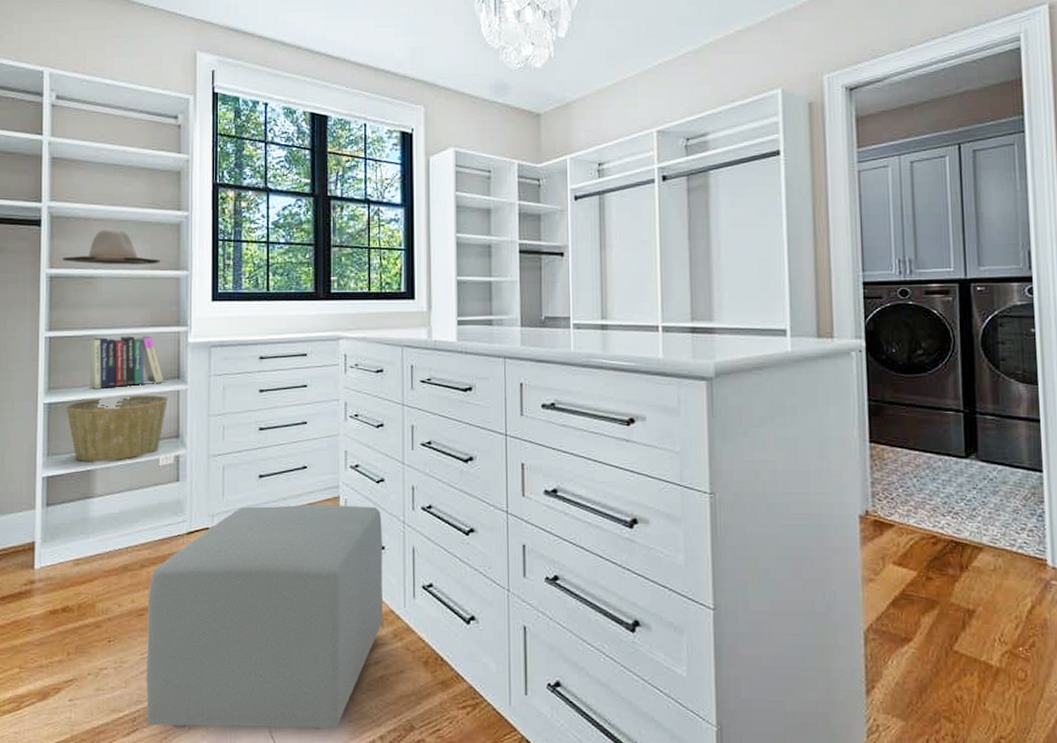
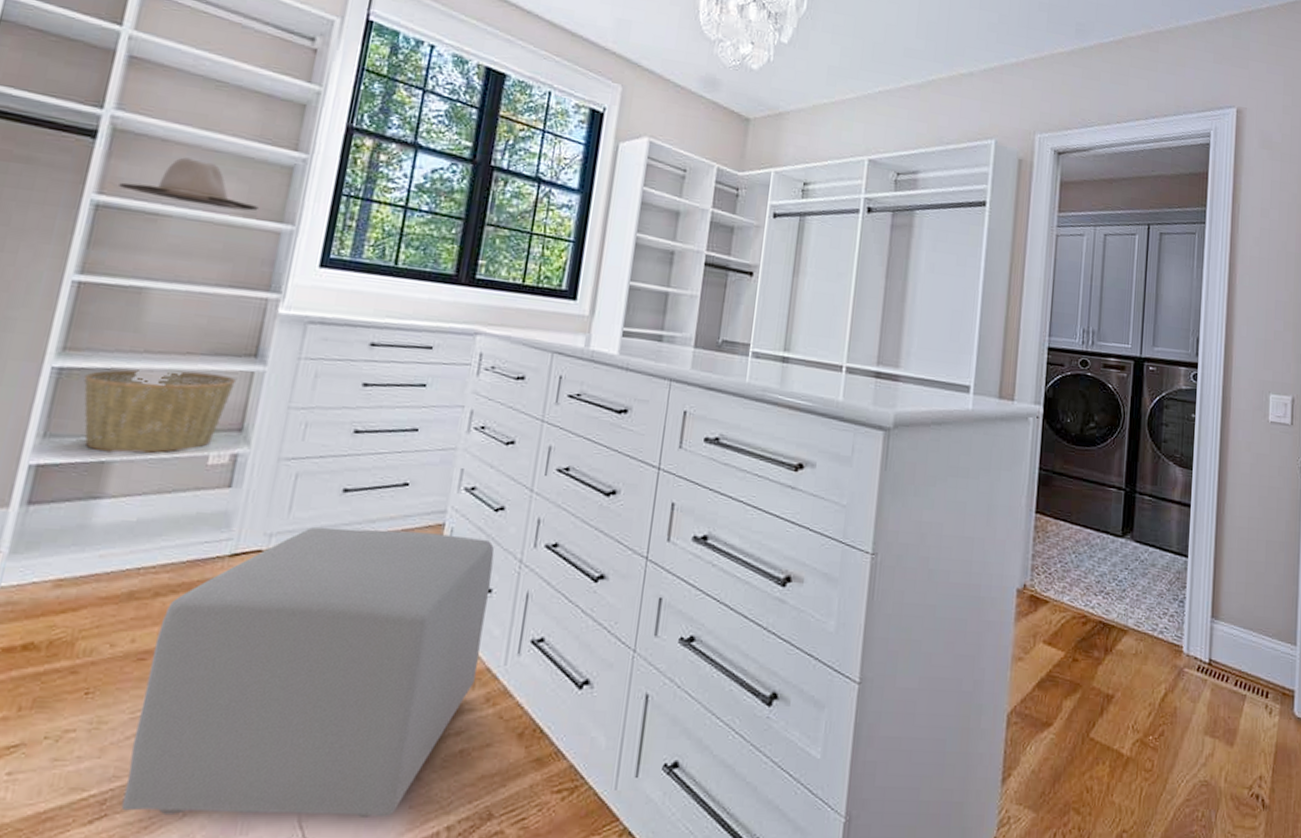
books: present [89,335,164,389] -> none [126,290,236,361]

